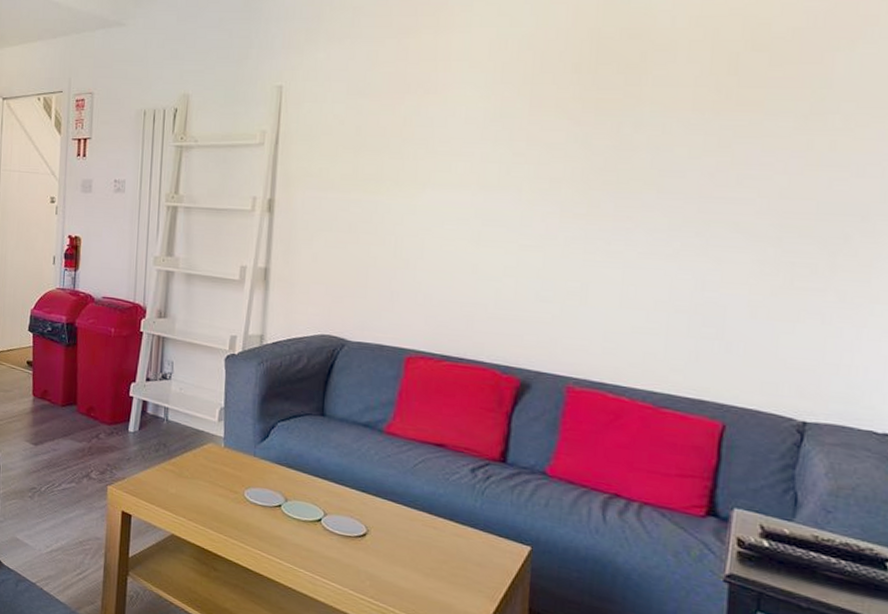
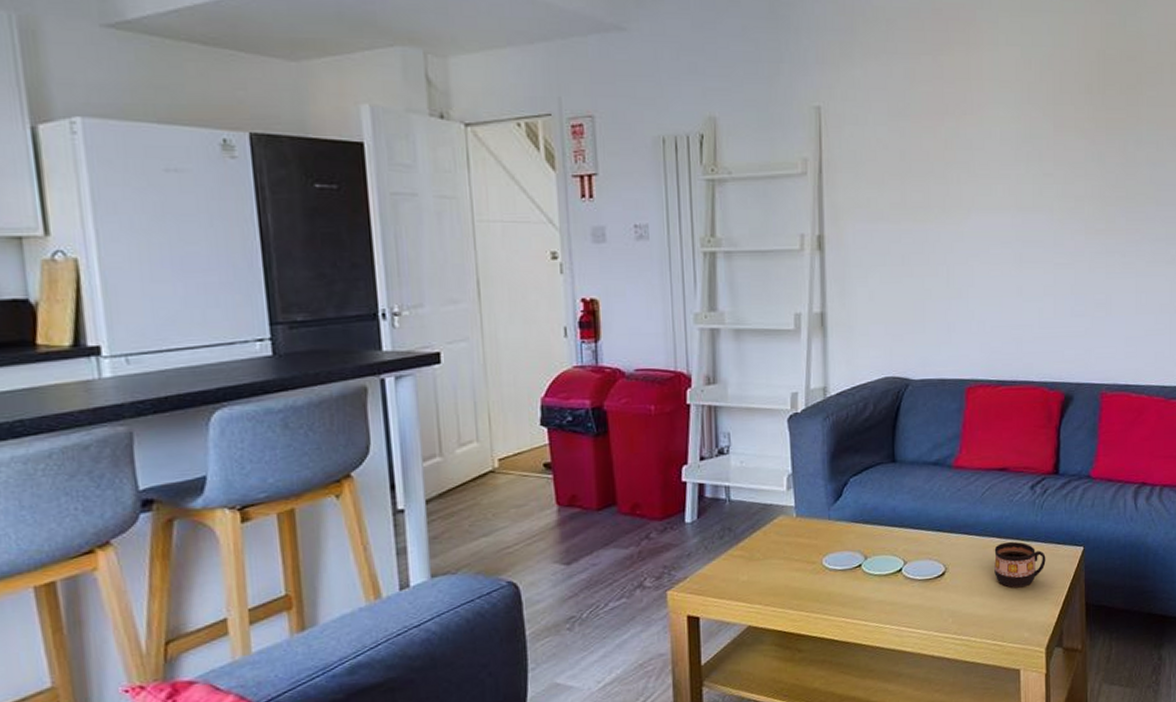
cup: none [421,519,483,571] -> present [994,541,1046,588]

